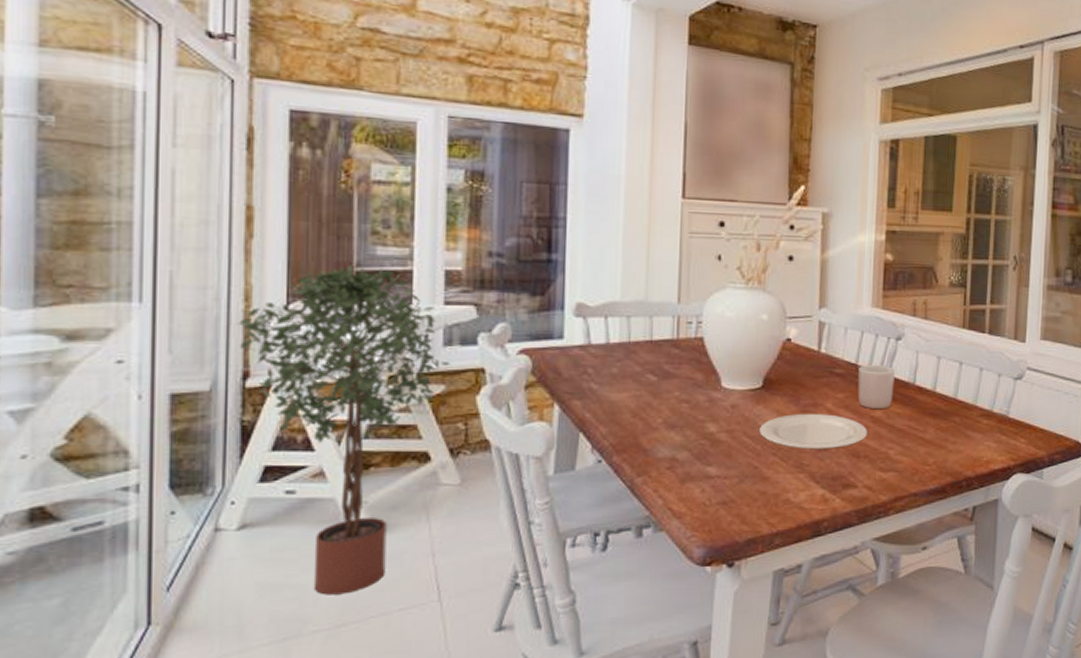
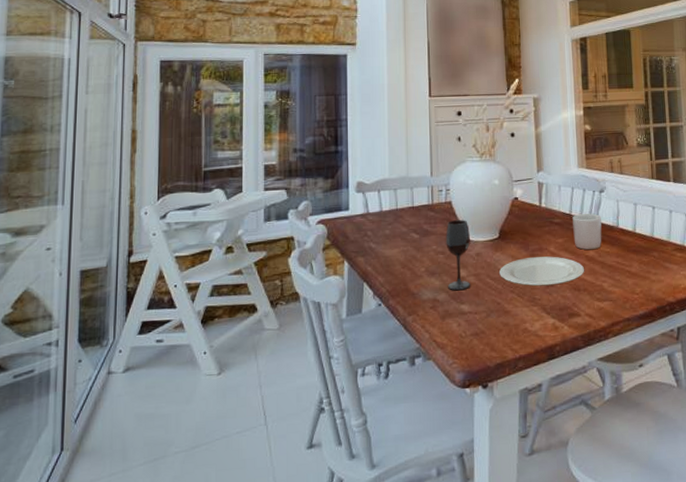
potted tree: present [237,266,451,595] -> none [125,167,270,423]
wine glass: none [690,362,726,449] -> present [446,220,471,291]

